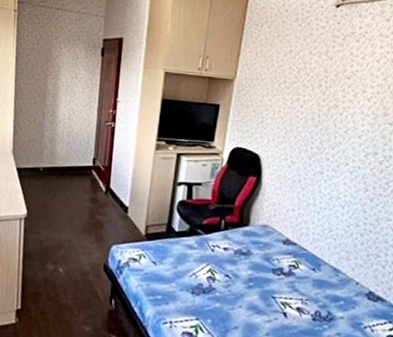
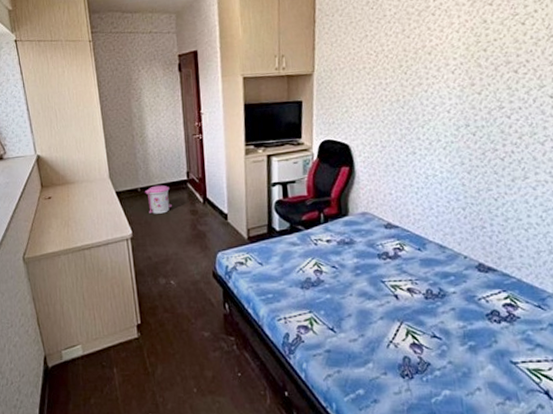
trash can: none [47,167,73,198] -> present [145,185,172,214]

